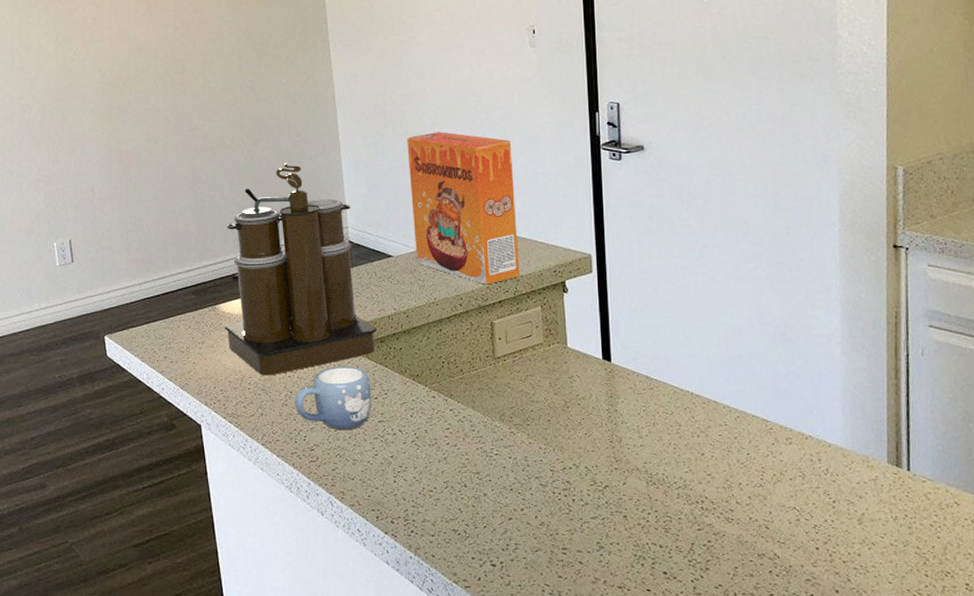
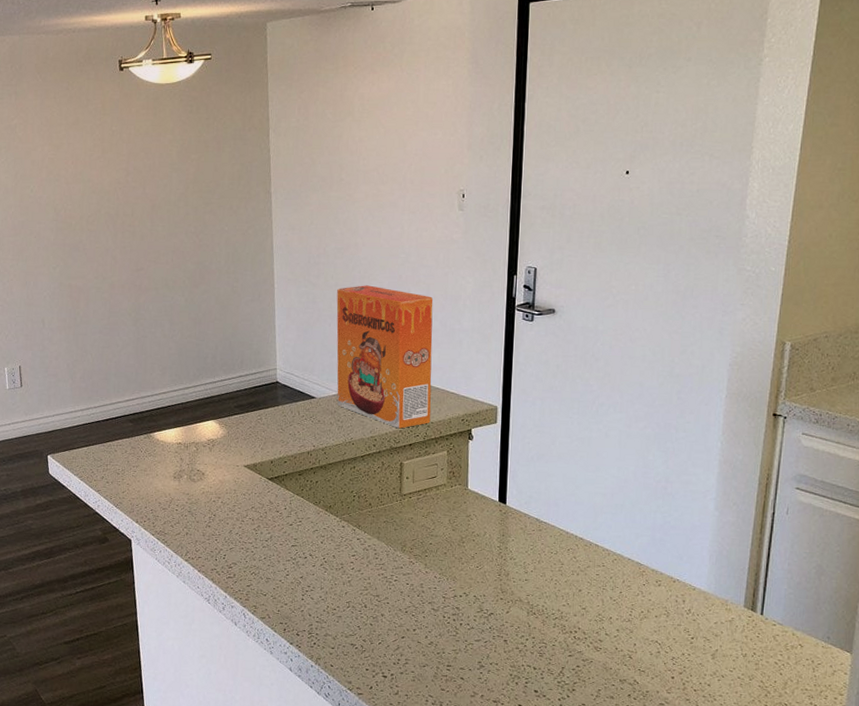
coffee maker: present [224,162,377,376] -> none [157,305,296,500]
mug: present [295,366,372,431] -> none [217,494,288,552]

